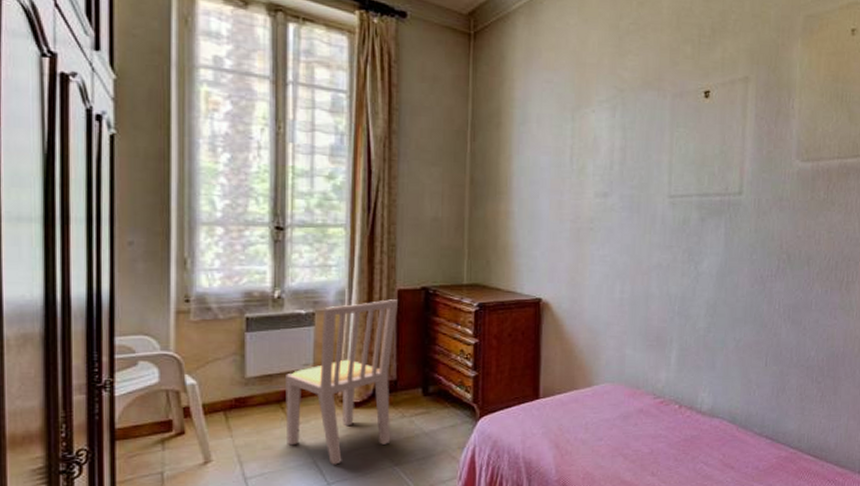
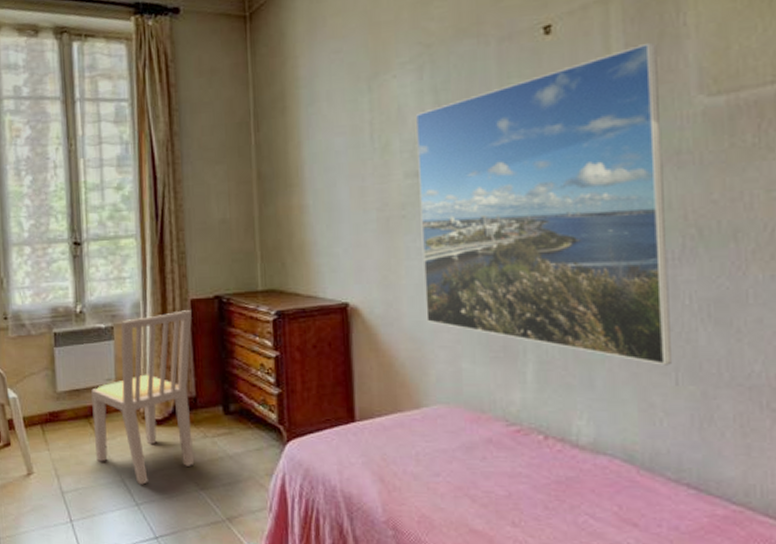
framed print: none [602,116,775,352] -> present [415,42,673,366]

